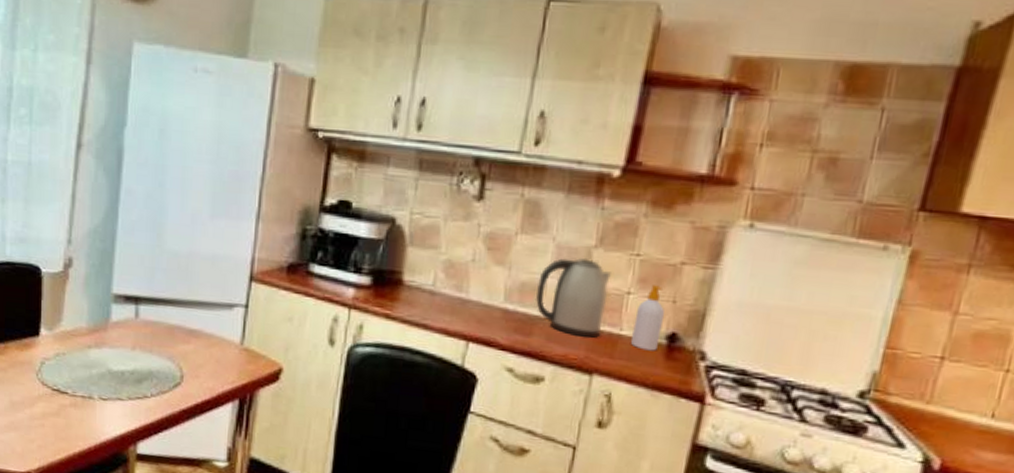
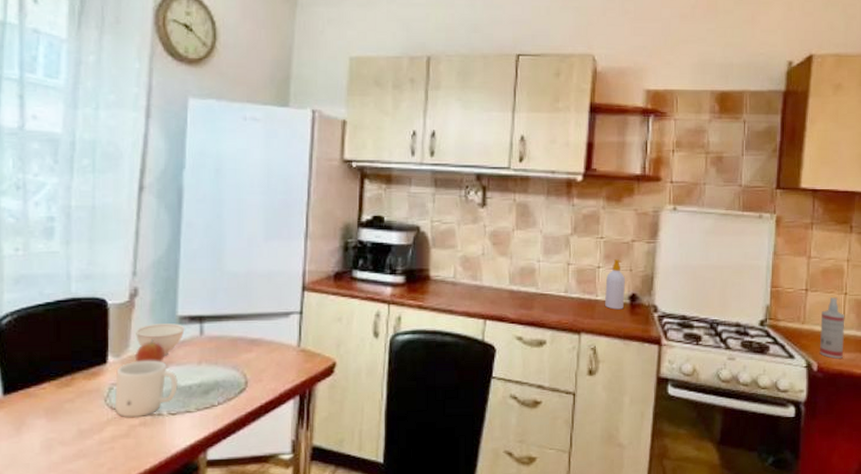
mug: none [46,336,111,398] -> present [115,360,179,418]
fruit: none [67,315,98,342] -> present [135,339,164,362]
bowl: none [69,299,120,336] -> present [136,323,185,356]
kettle: present [536,257,611,338] -> none [533,243,585,306]
spray bottle: none [946,373,1001,459] -> present [819,297,845,359]

